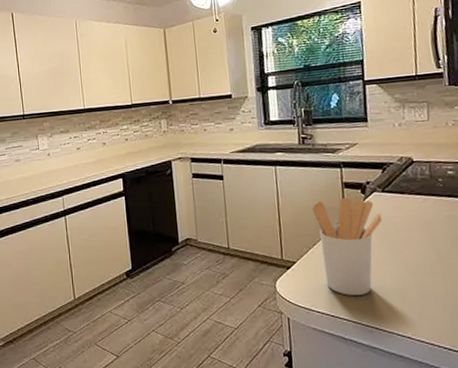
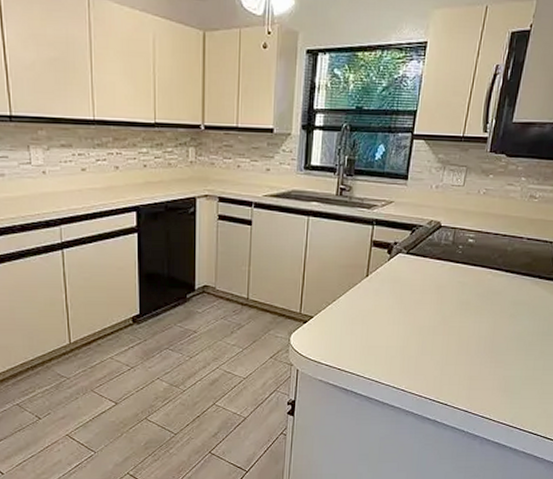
utensil holder: present [312,197,383,295] -> none [338,255,402,351]

